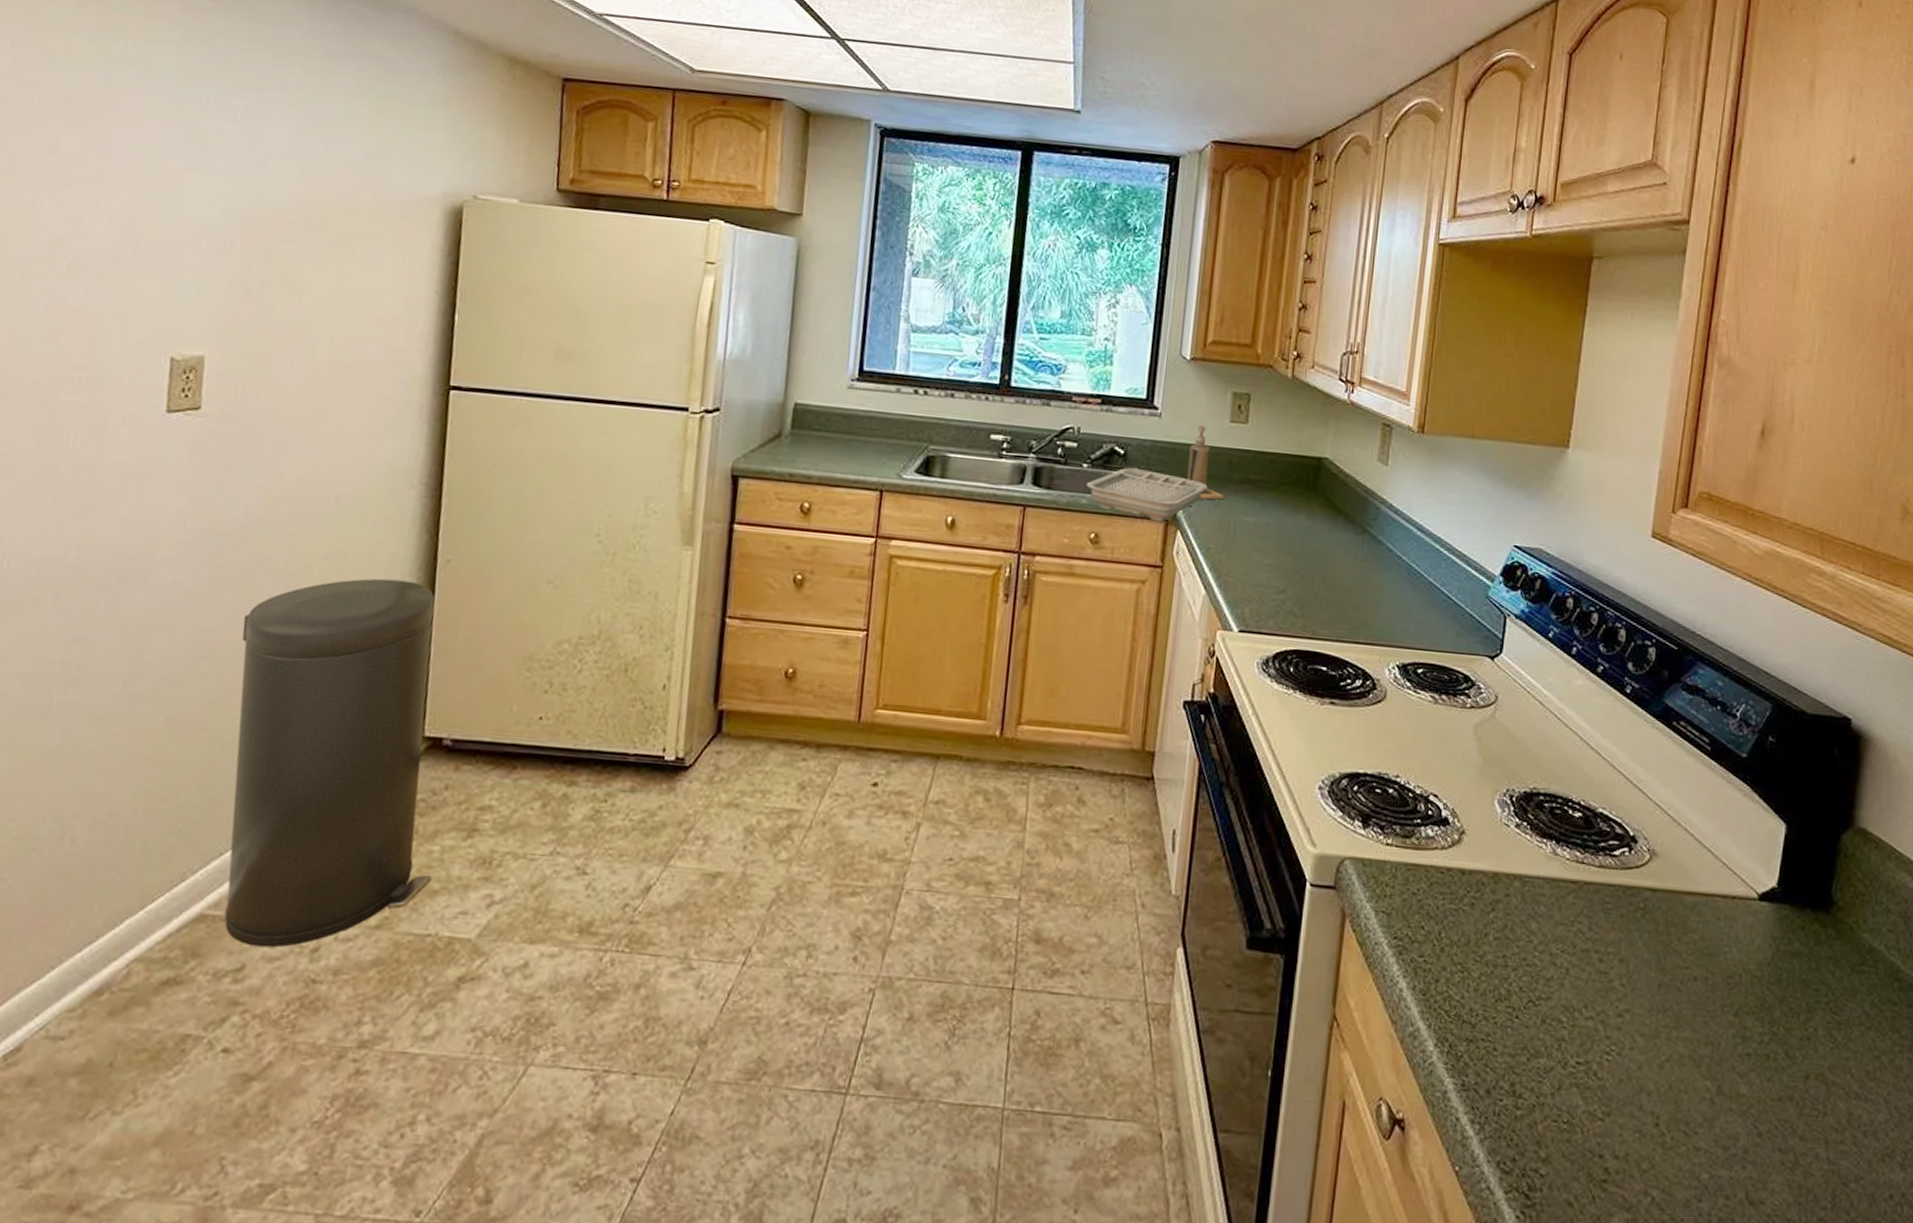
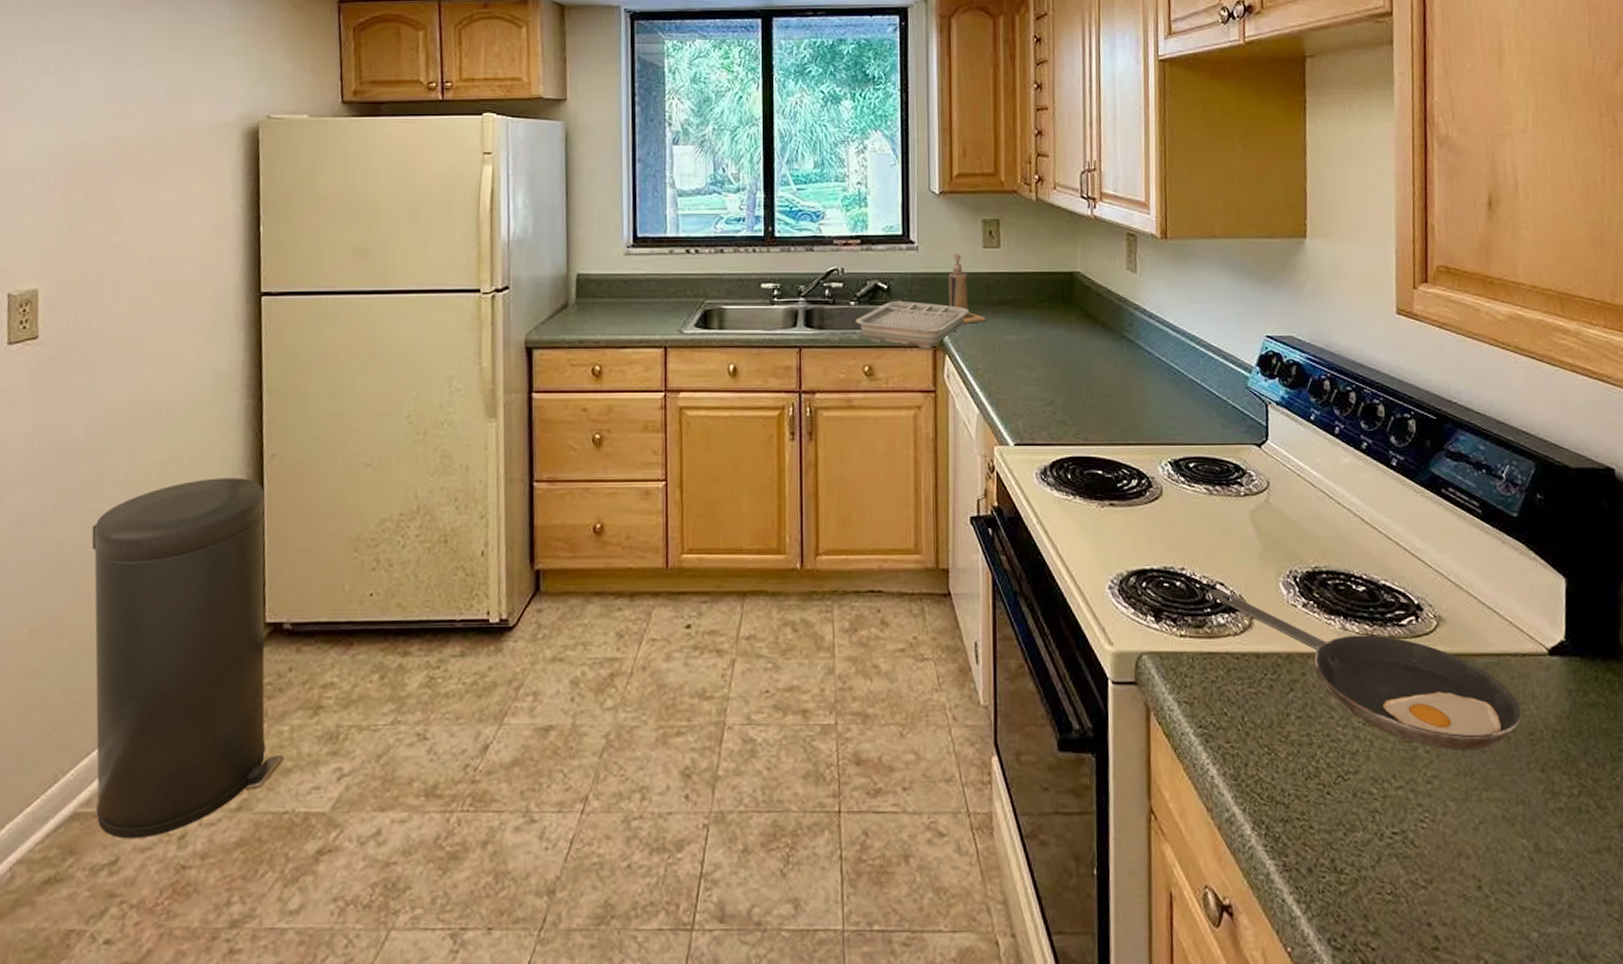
frying pan: none [1422,800,1724,989] -> present [1210,589,1522,751]

